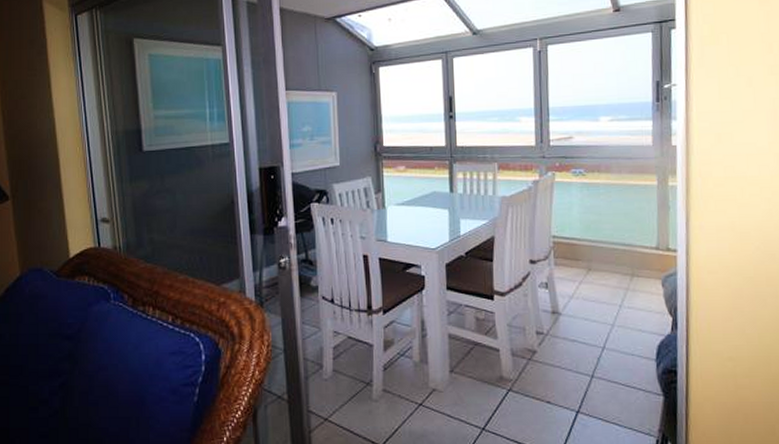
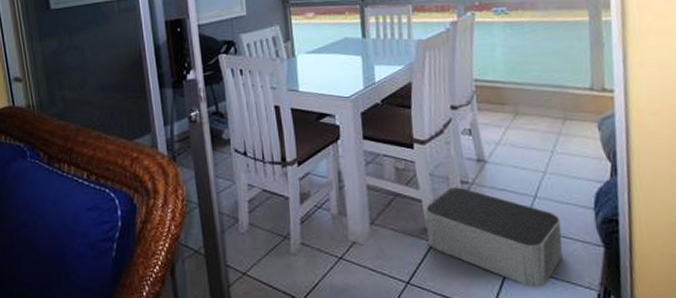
storage bin: none [503,338,627,434] -> present [425,187,563,288]

